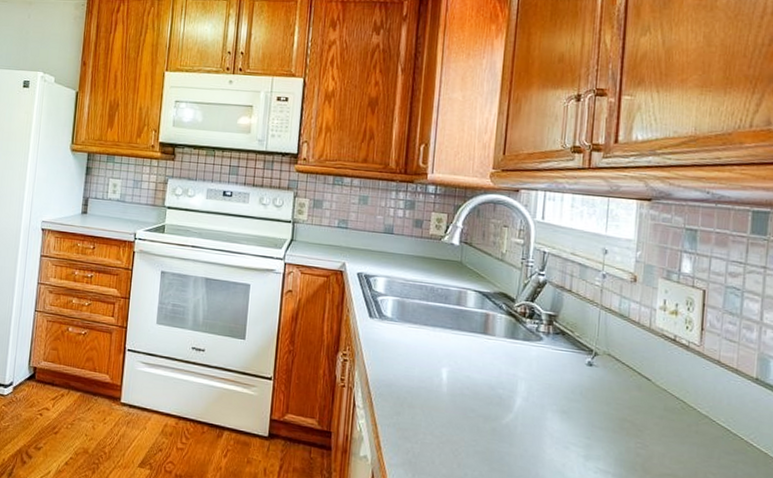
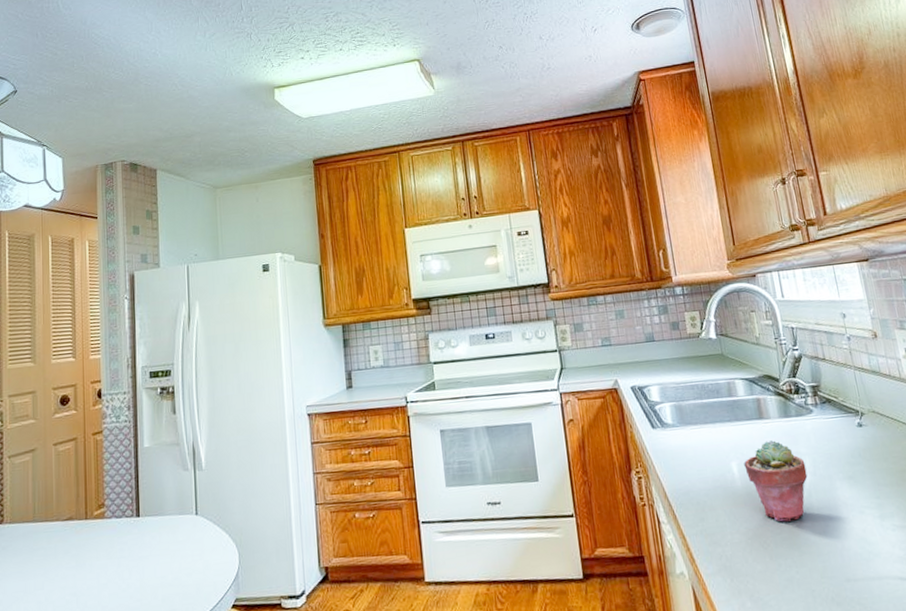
potted succulent: none [455,356,520,438] -> present [744,440,808,522]

